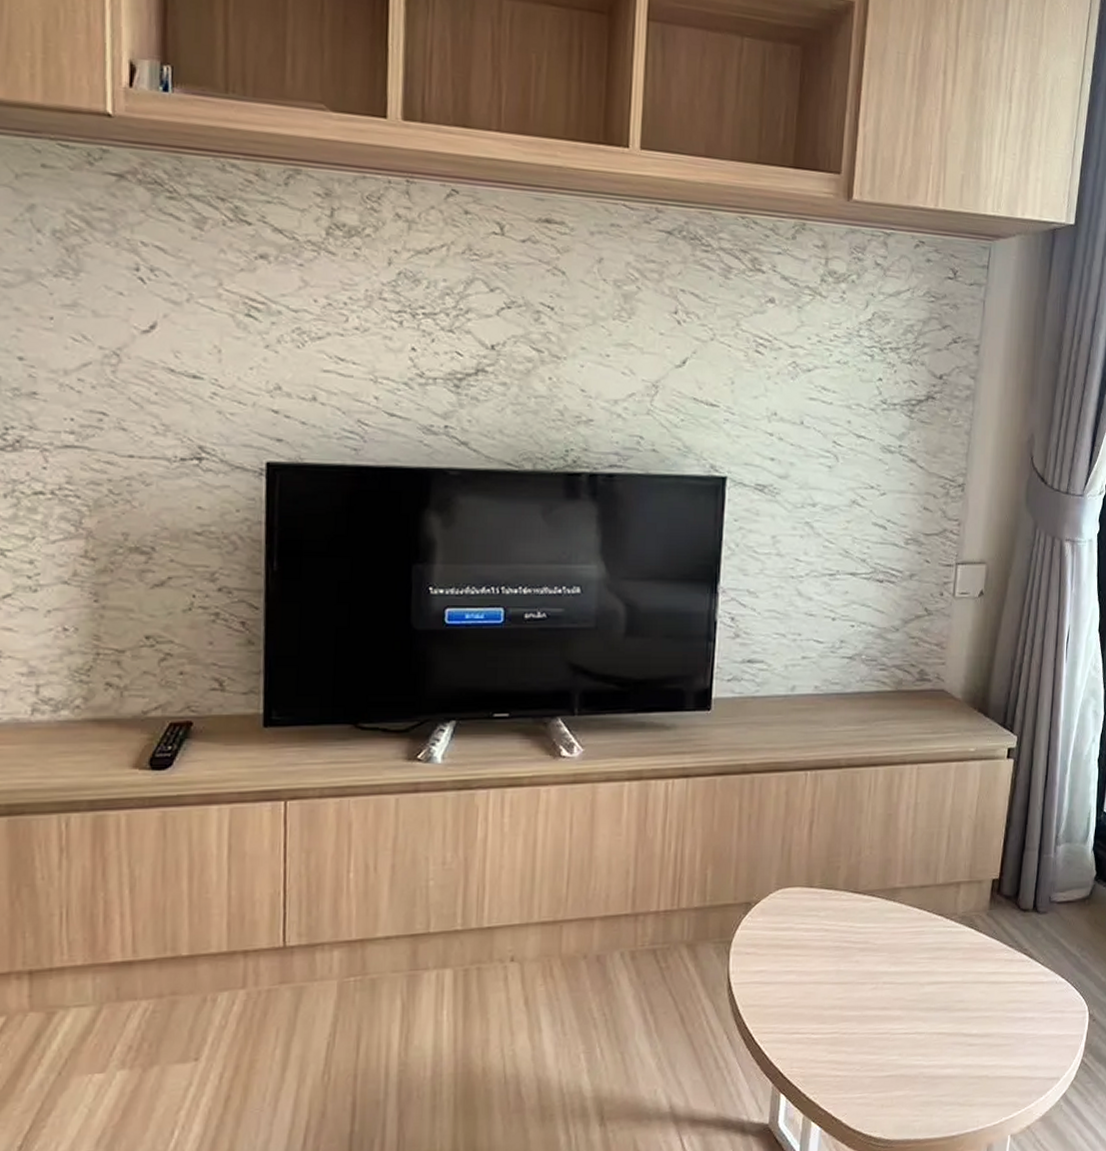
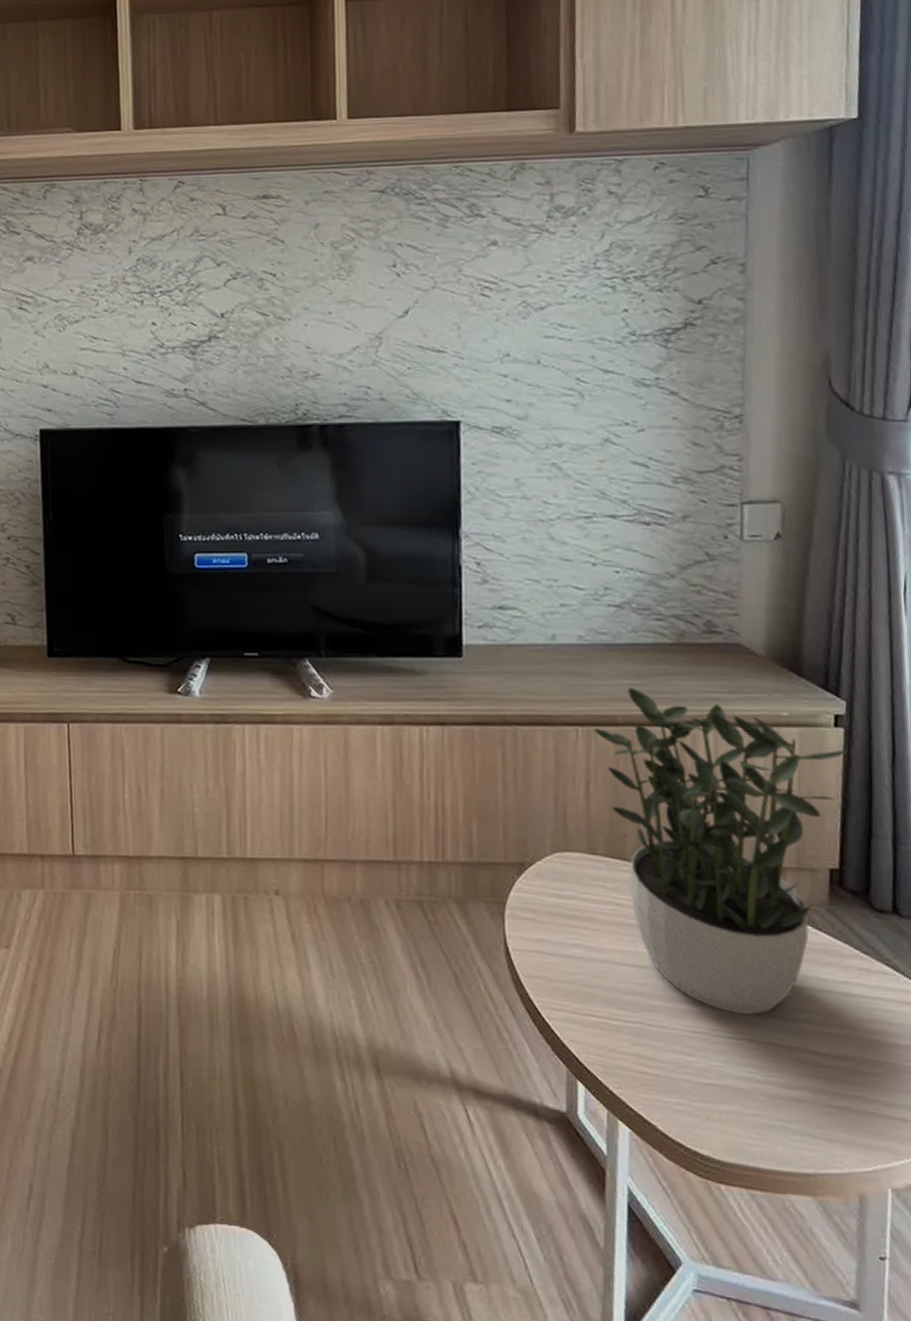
potted plant: none [820,733,1015,1012] -> present [593,688,849,1015]

